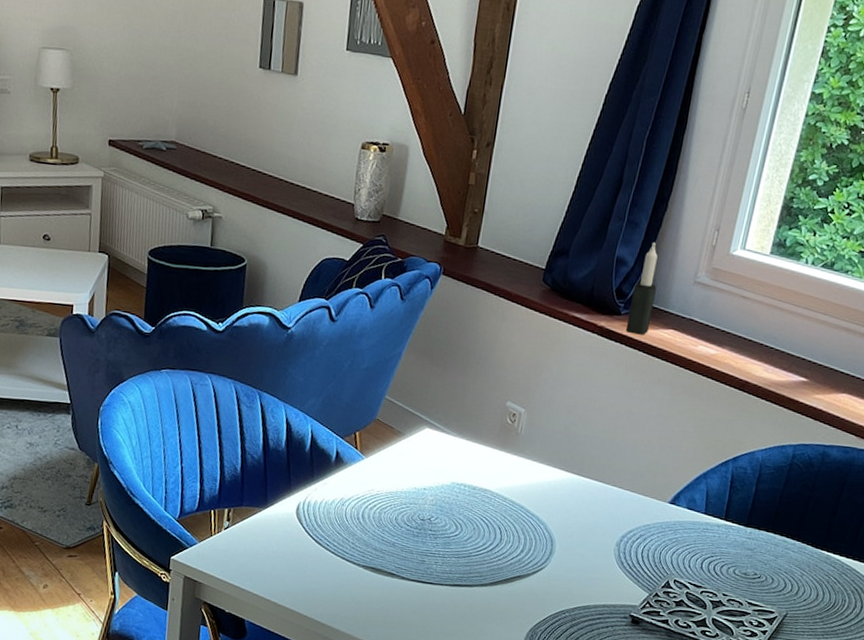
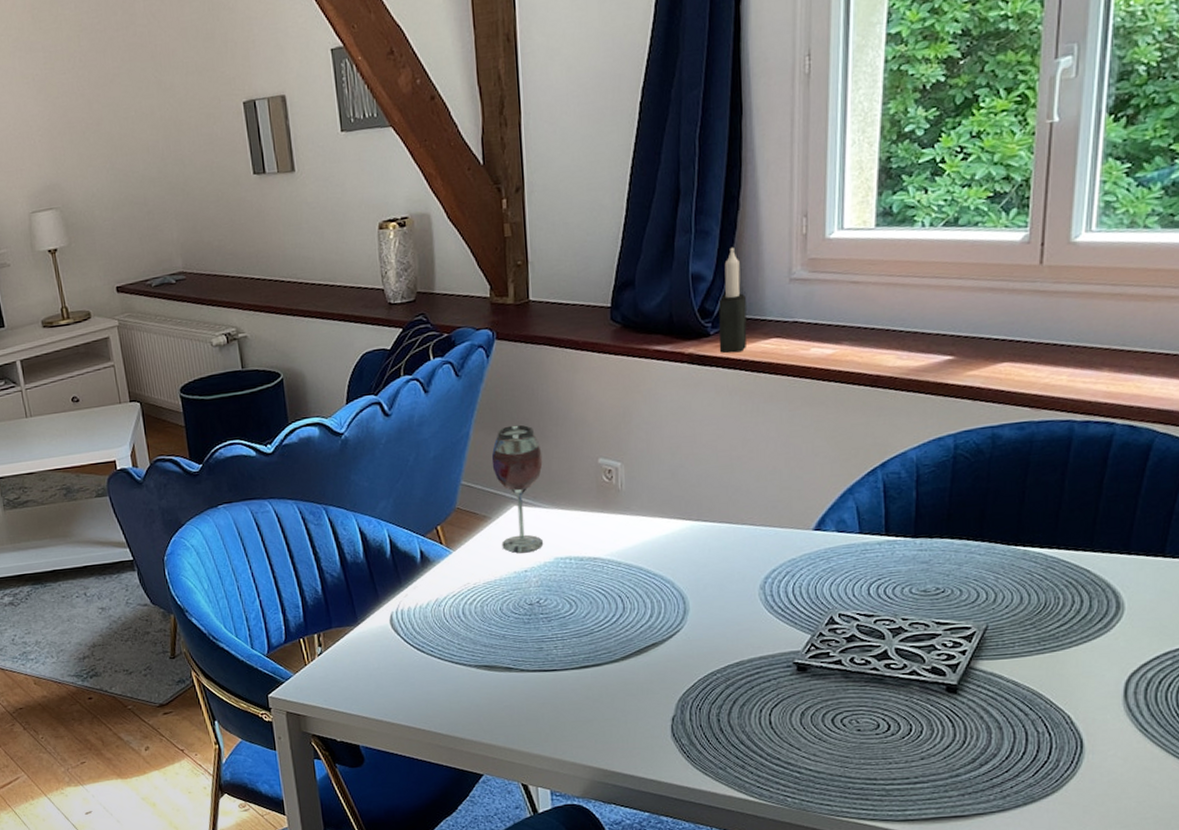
wineglass: none [408,354,461,472] -> present [491,424,544,553]

